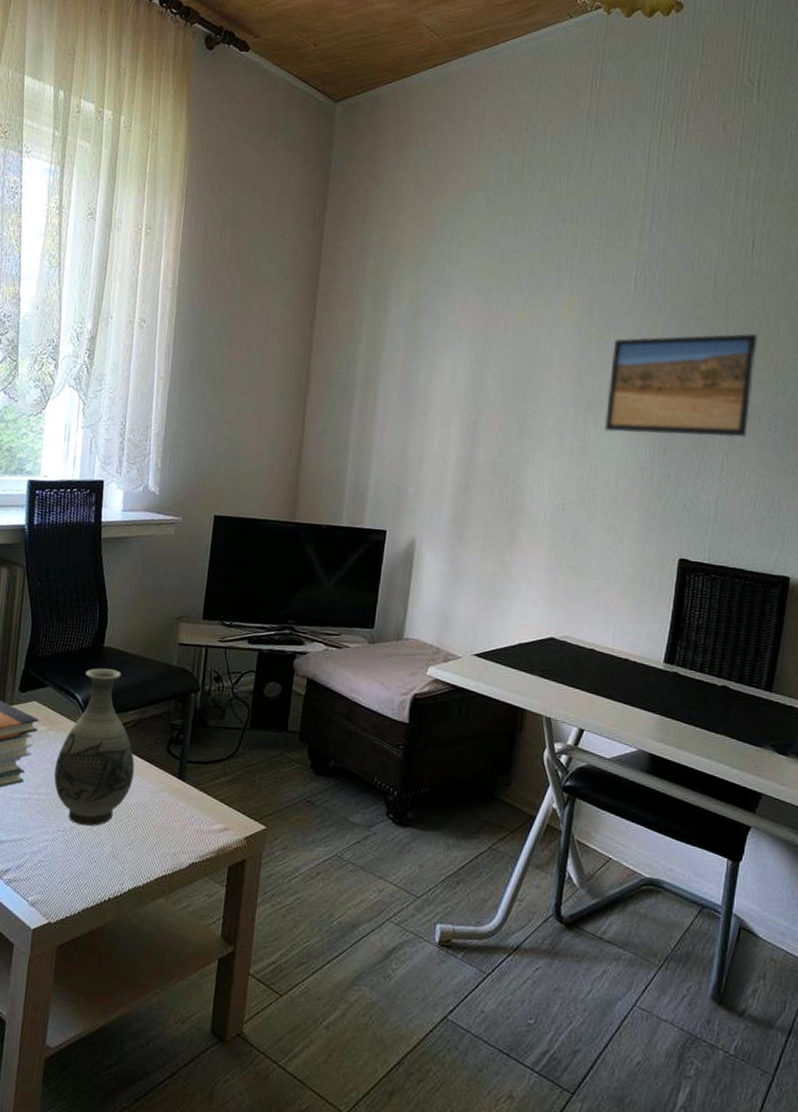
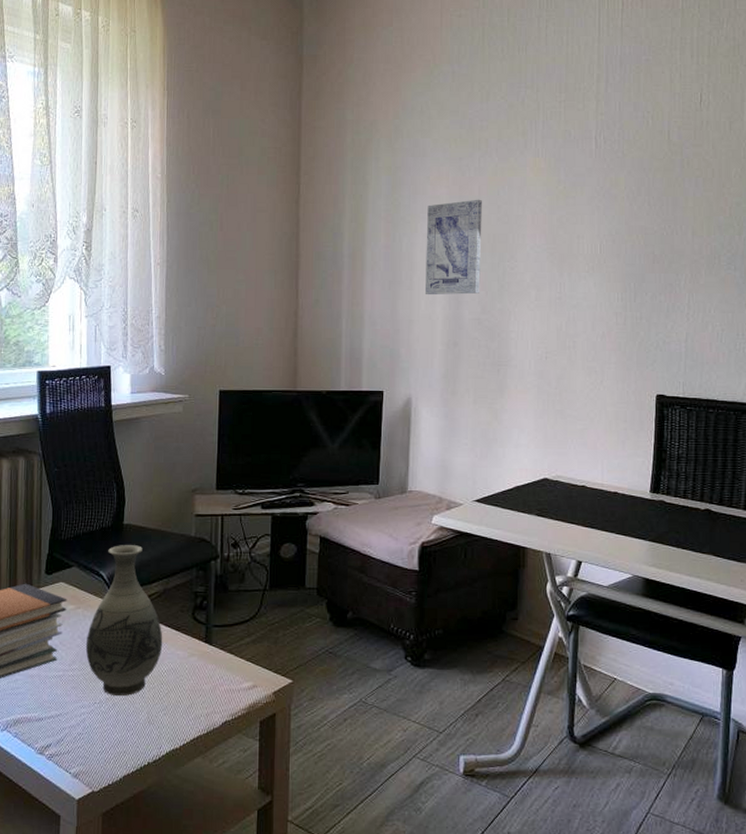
wall art: none [438,335,508,435] -> present [424,199,482,295]
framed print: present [605,334,758,438] -> none [578,181,713,283]

